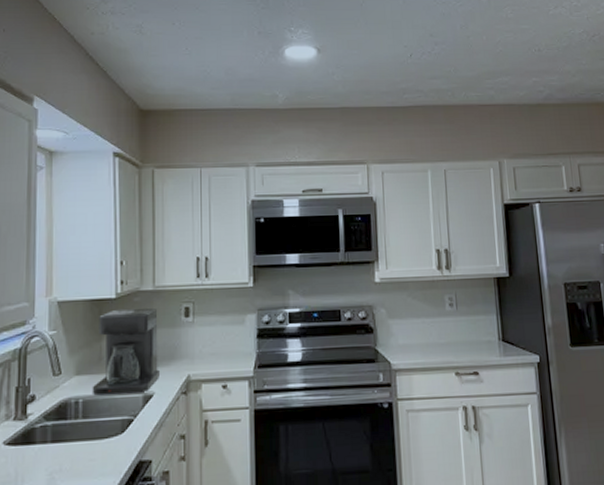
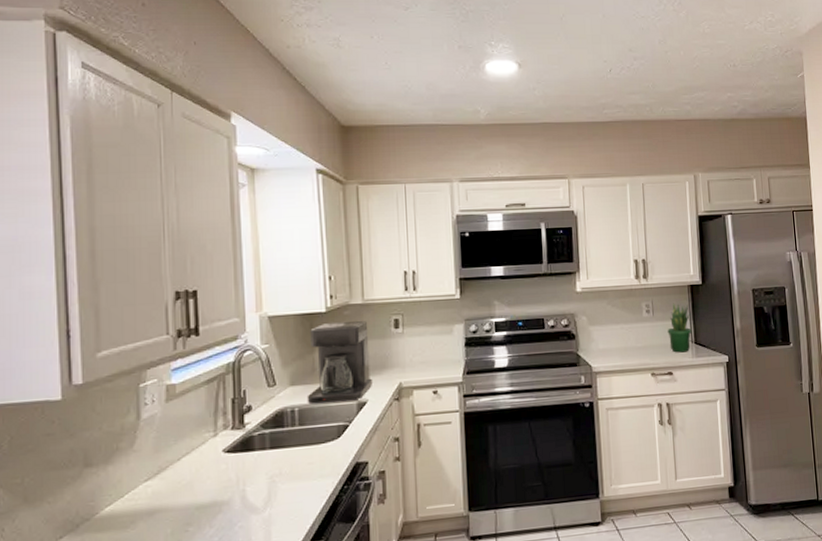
planter: none [472,296,499,351] -> present [667,303,692,353]

